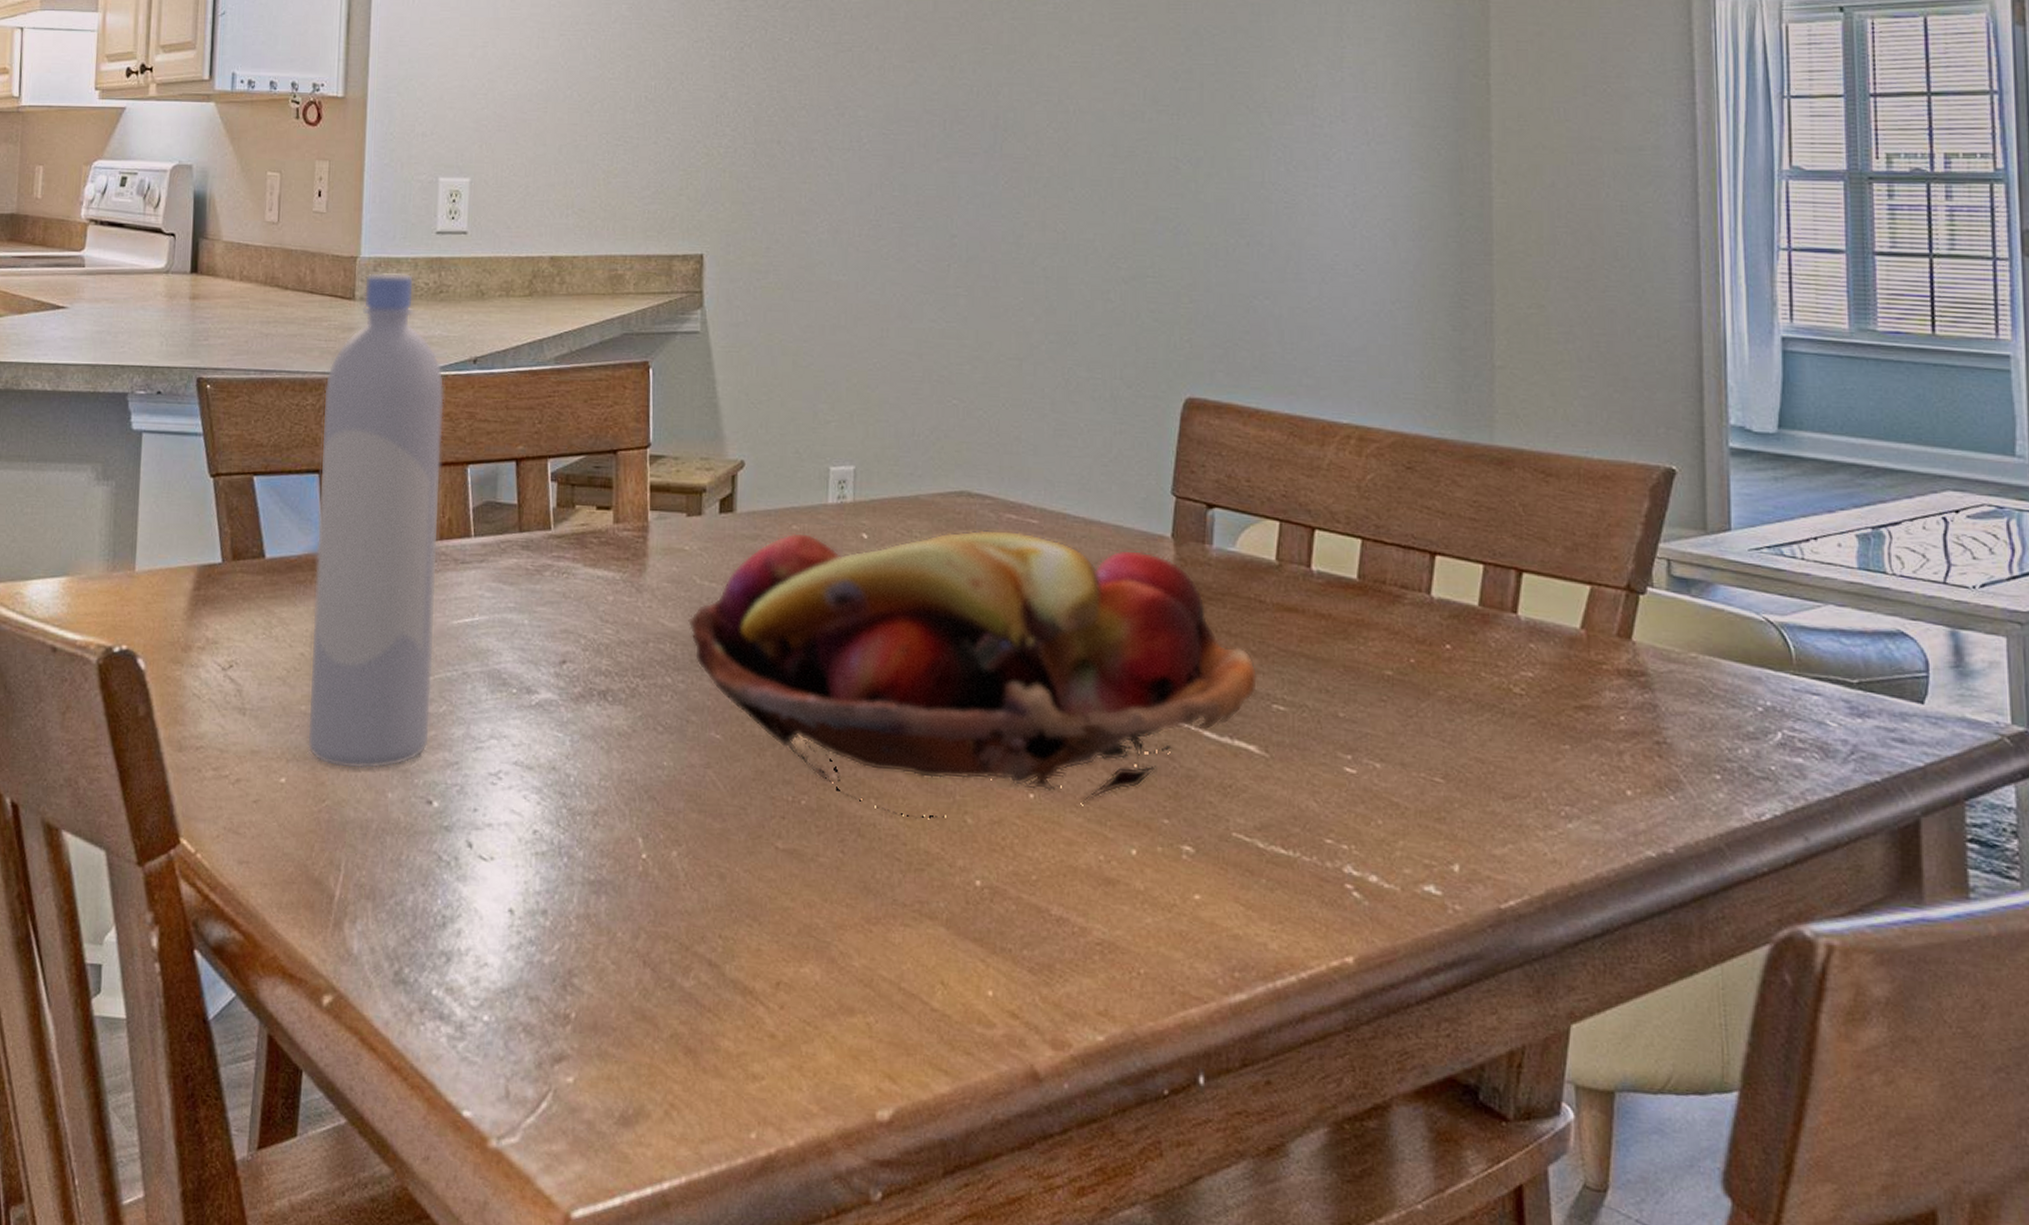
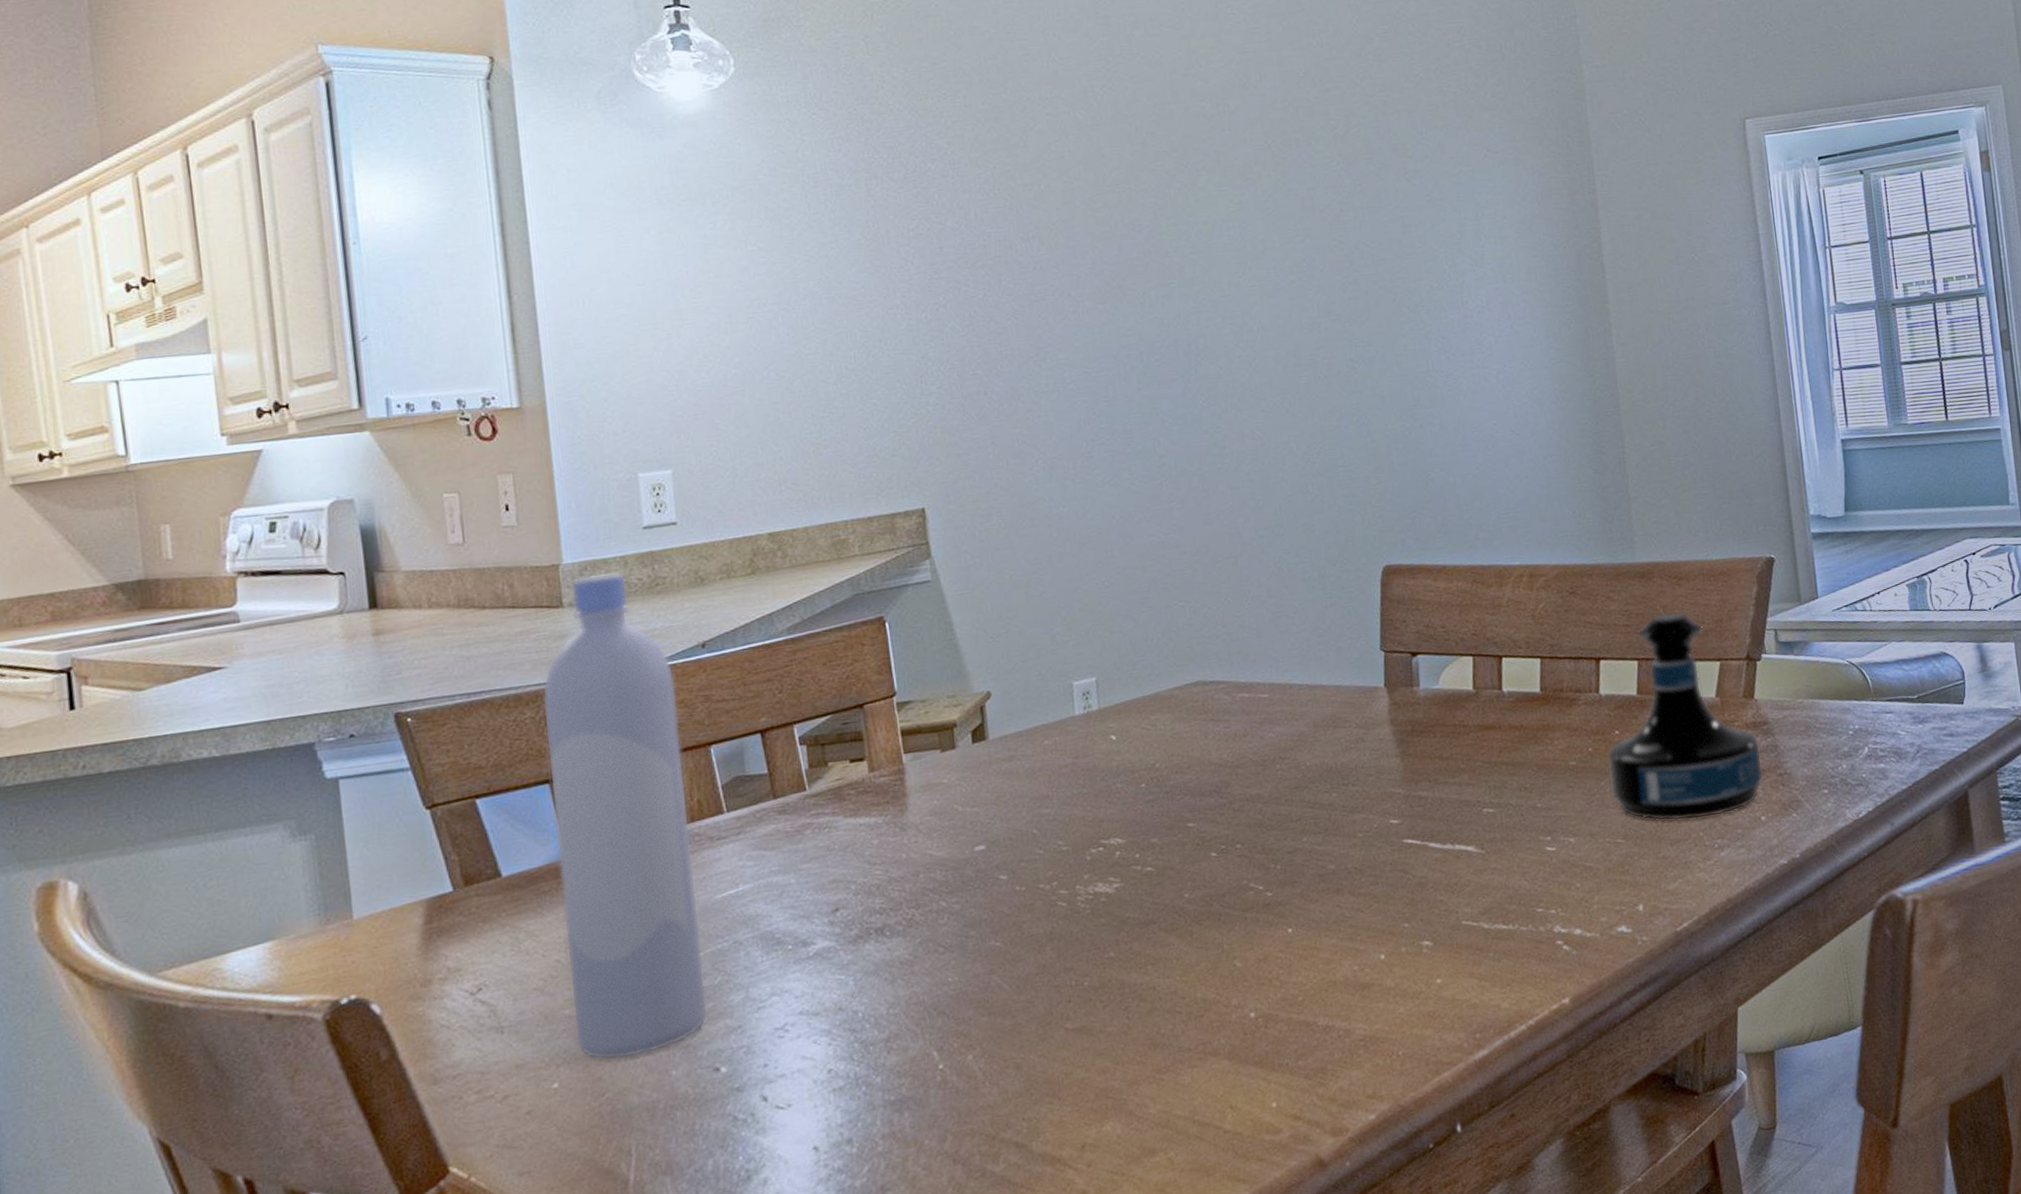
fruit basket: present [688,529,1258,819] -> none [955,703,1470,975]
tequila bottle: none [1433,513,1635,777] -> present [1607,612,1763,821]

